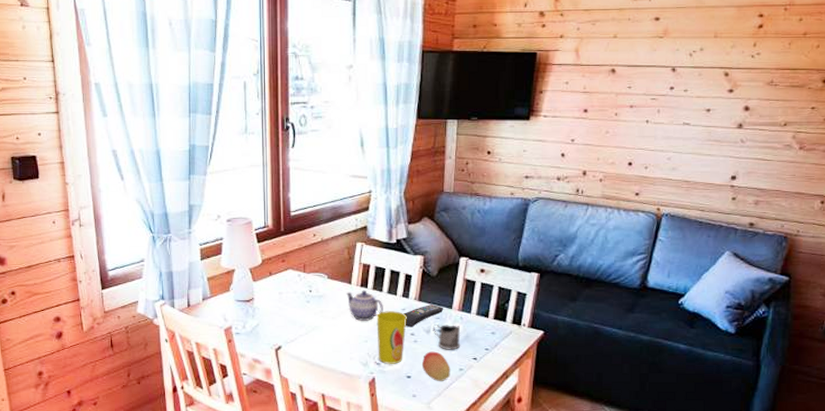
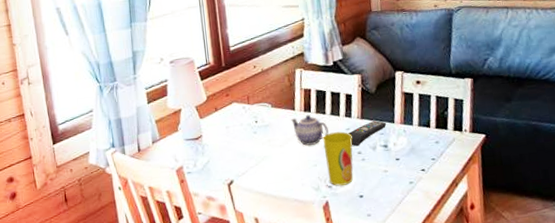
fruit: present [421,351,451,381] -> none [372,167,402,197]
tea glass holder: present [433,325,461,350] -> none [378,139,408,165]

